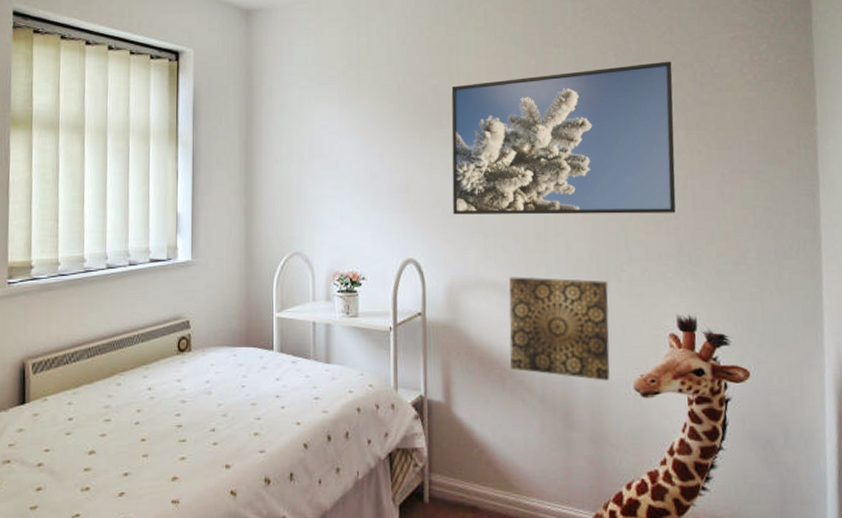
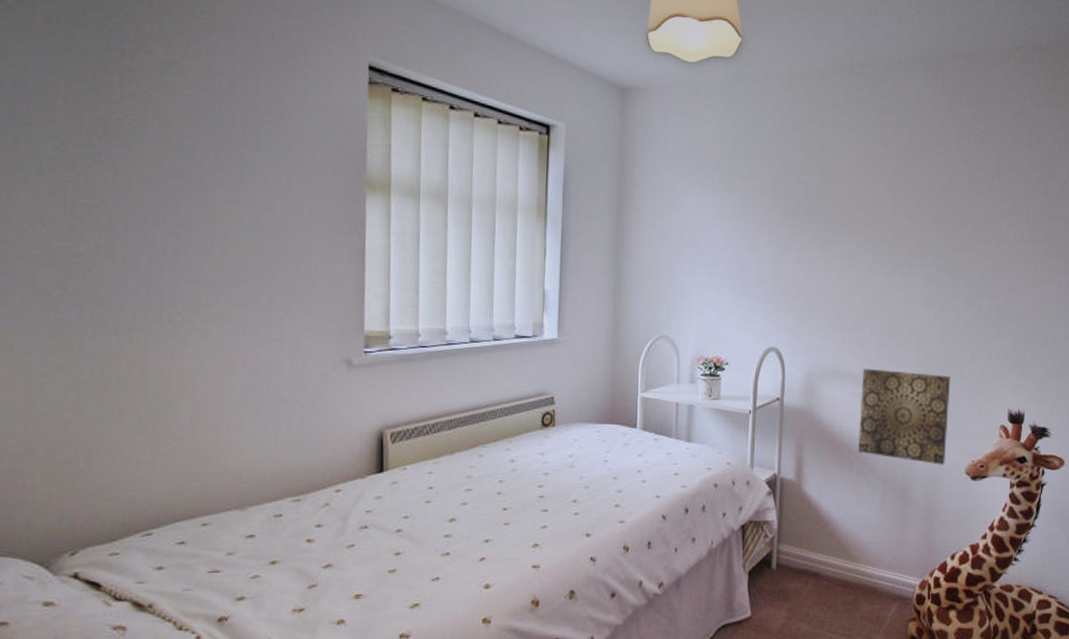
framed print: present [451,61,676,215] -> none [816,174,1027,317]

